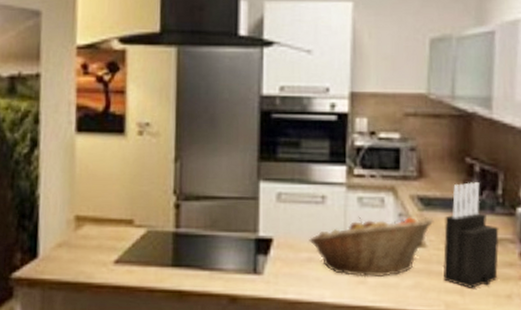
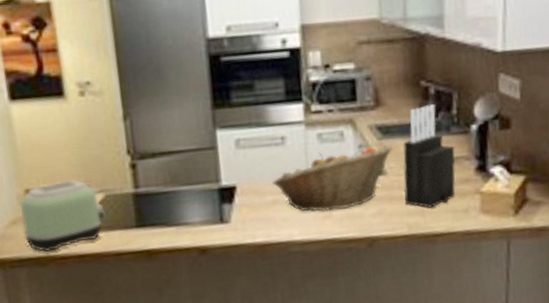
toaster: none [66,211,147,278] -> present [19,179,108,252]

